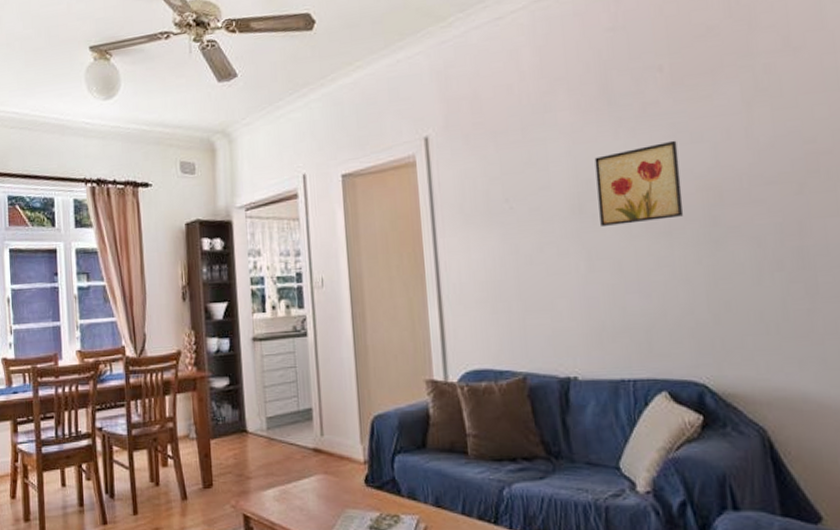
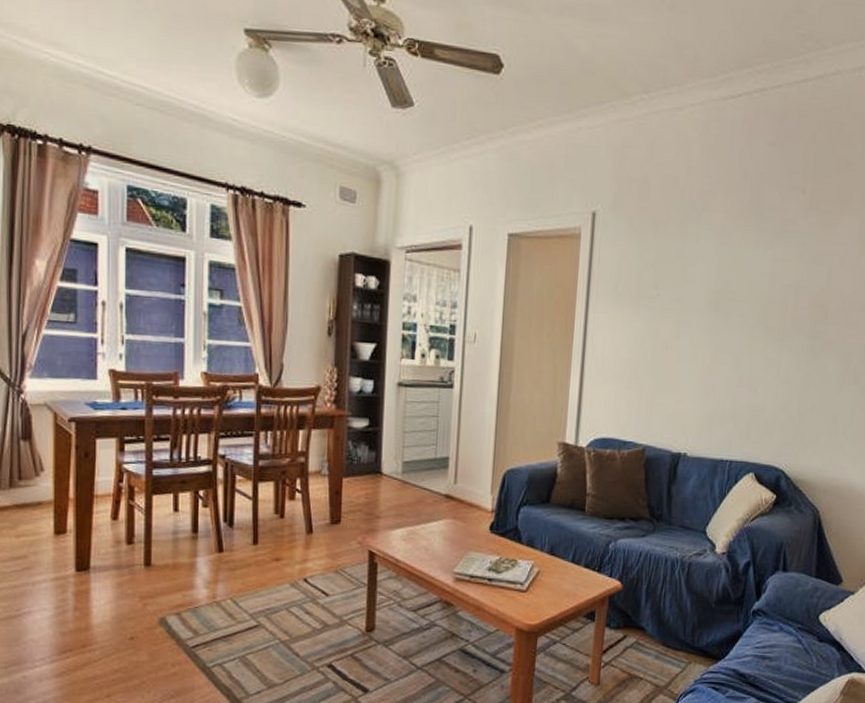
wall art: present [594,140,684,226] -> none [730,258,803,327]

